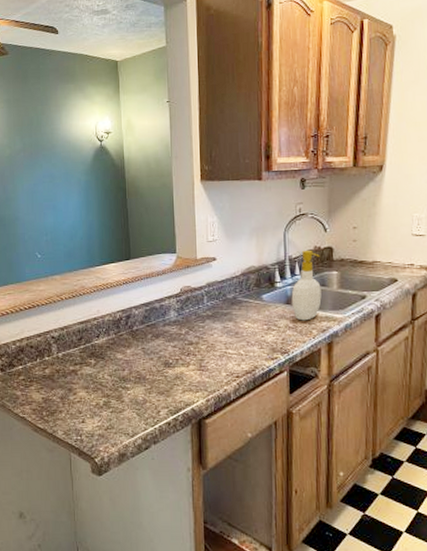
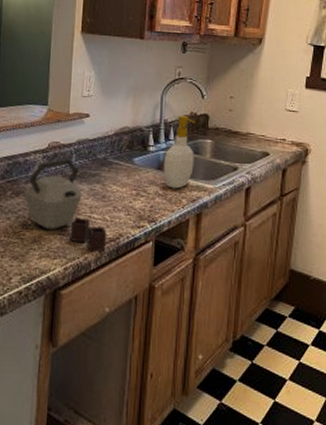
kettle: none [163,301,244,385] -> present [24,158,107,253]

